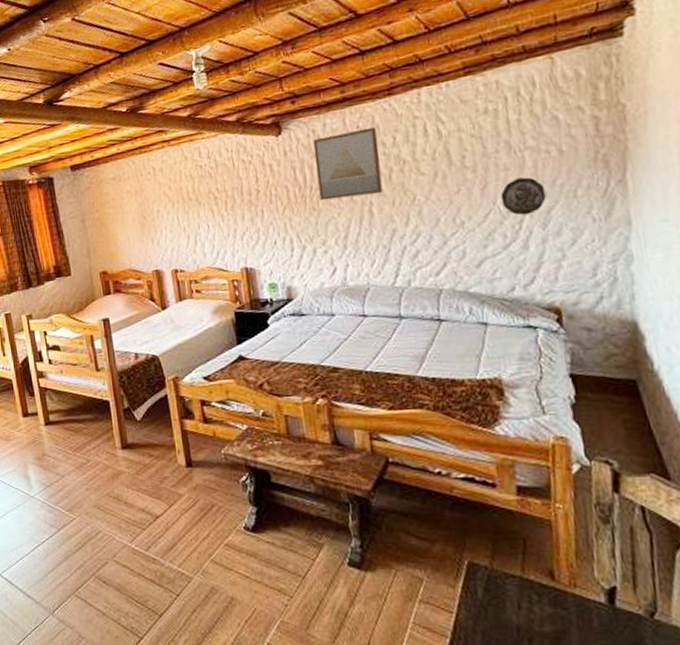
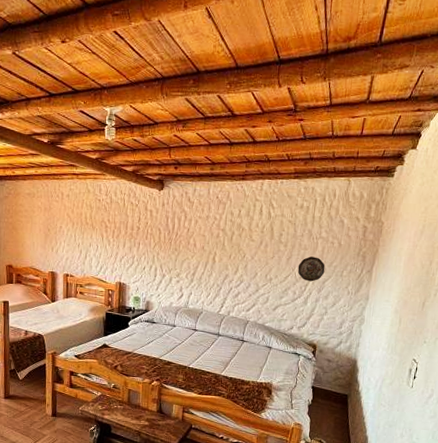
wall art: present [312,126,383,201] -> none [181,199,230,248]

